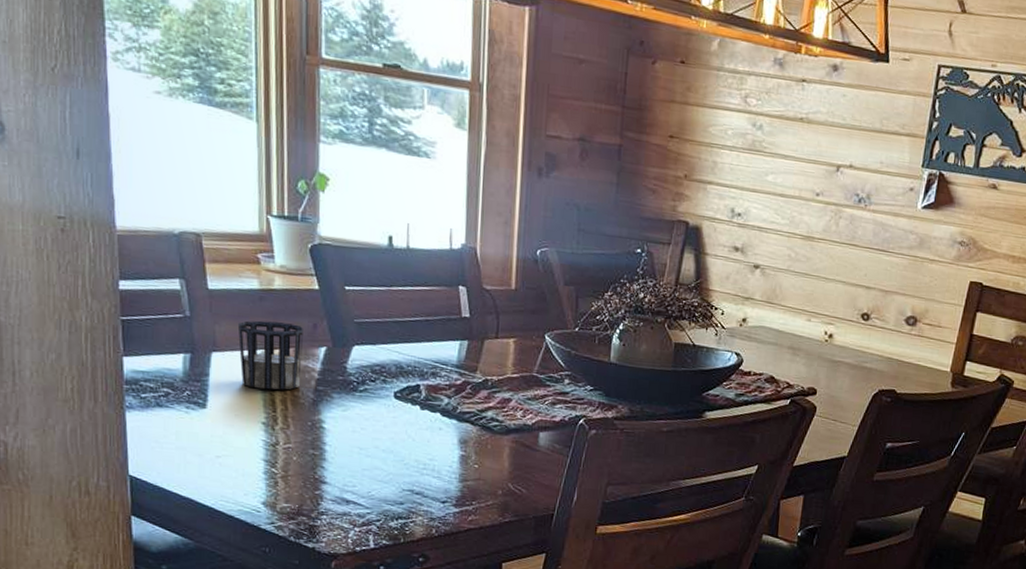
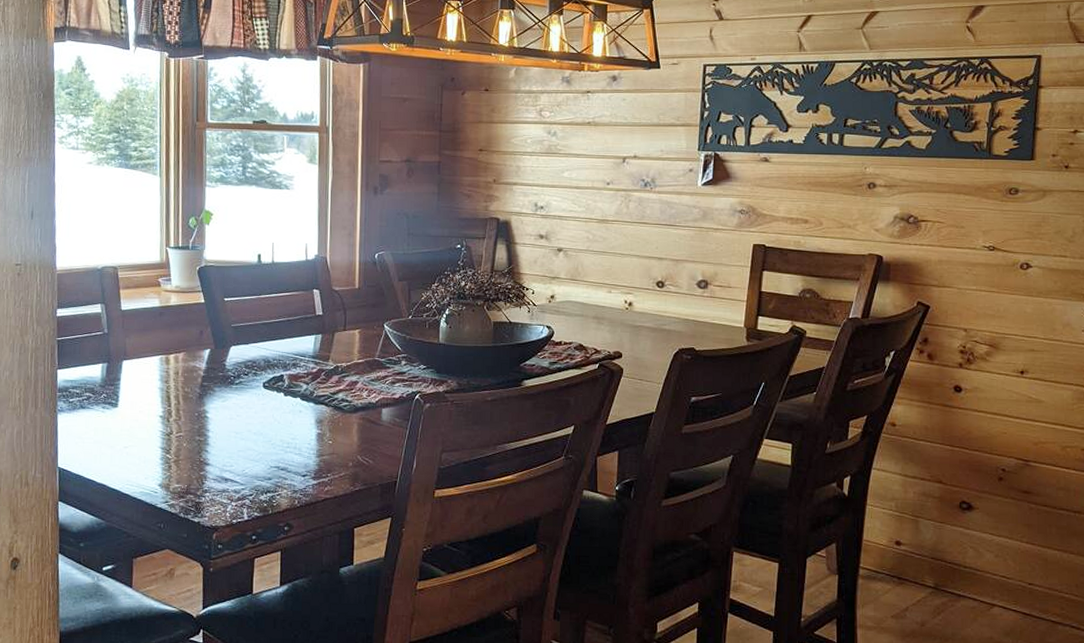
cup: present [237,320,303,390] -> none [142,332,192,388]

